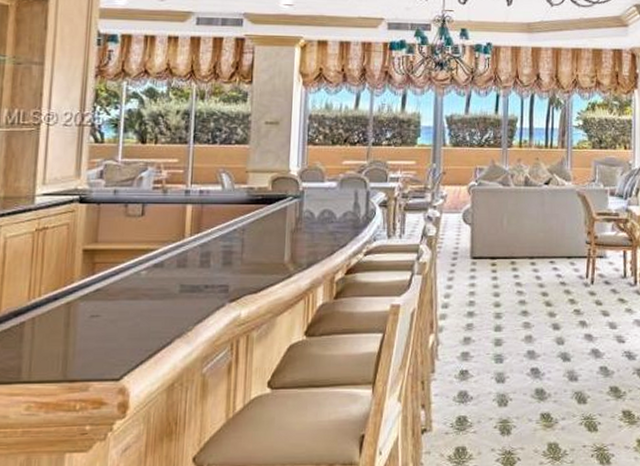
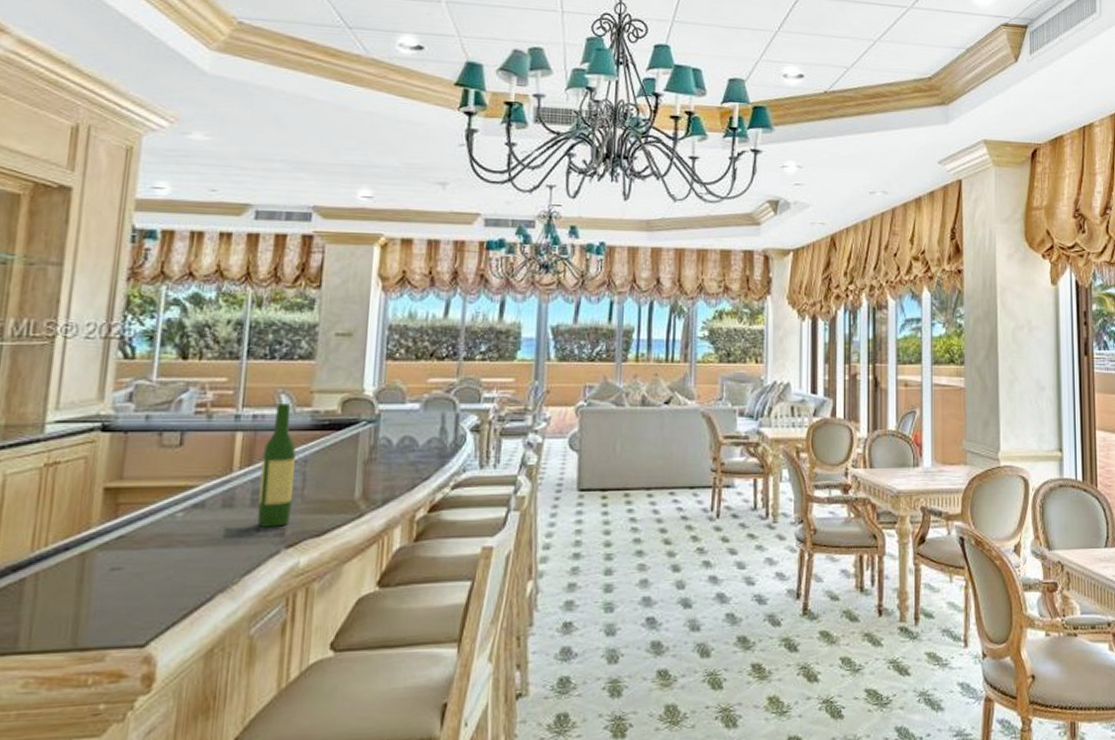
wine bottle: none [205,181,235,284] -> present [257,403,296,527]

